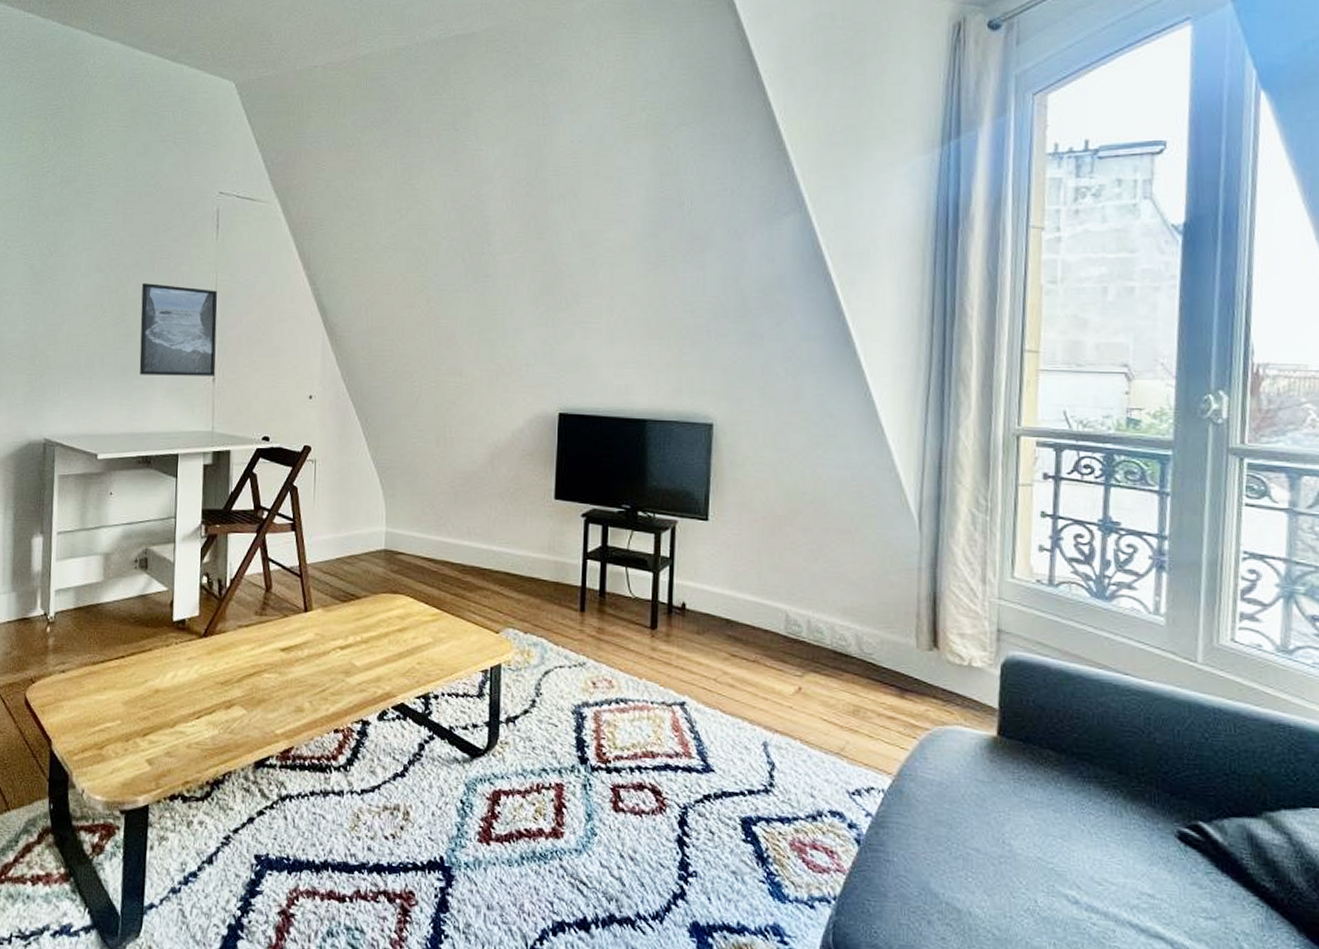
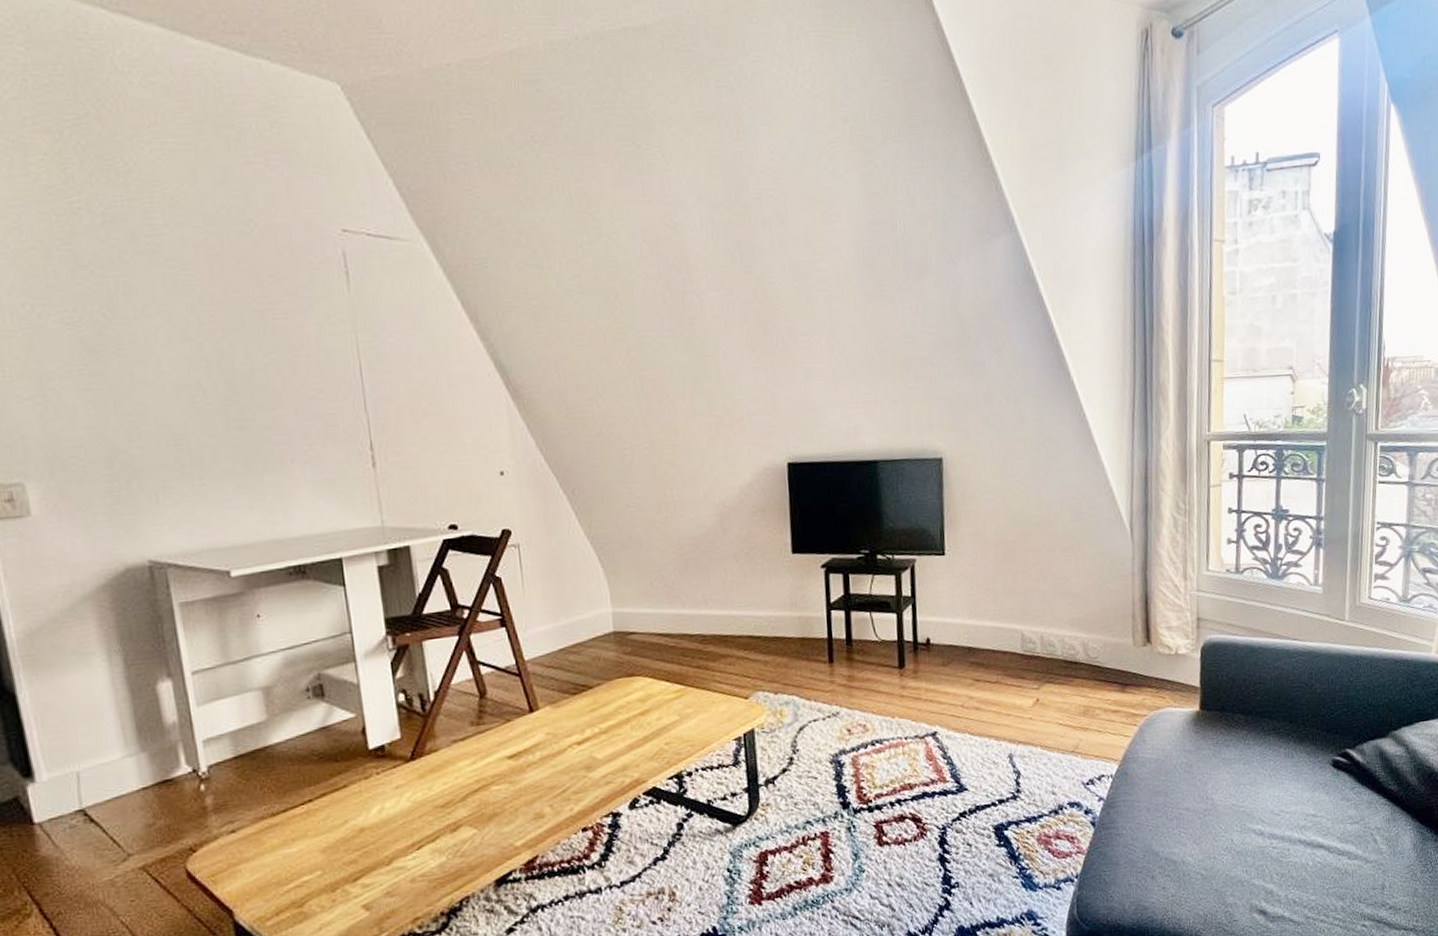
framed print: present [139,283,218,376] -> none [254,351,375,468]

